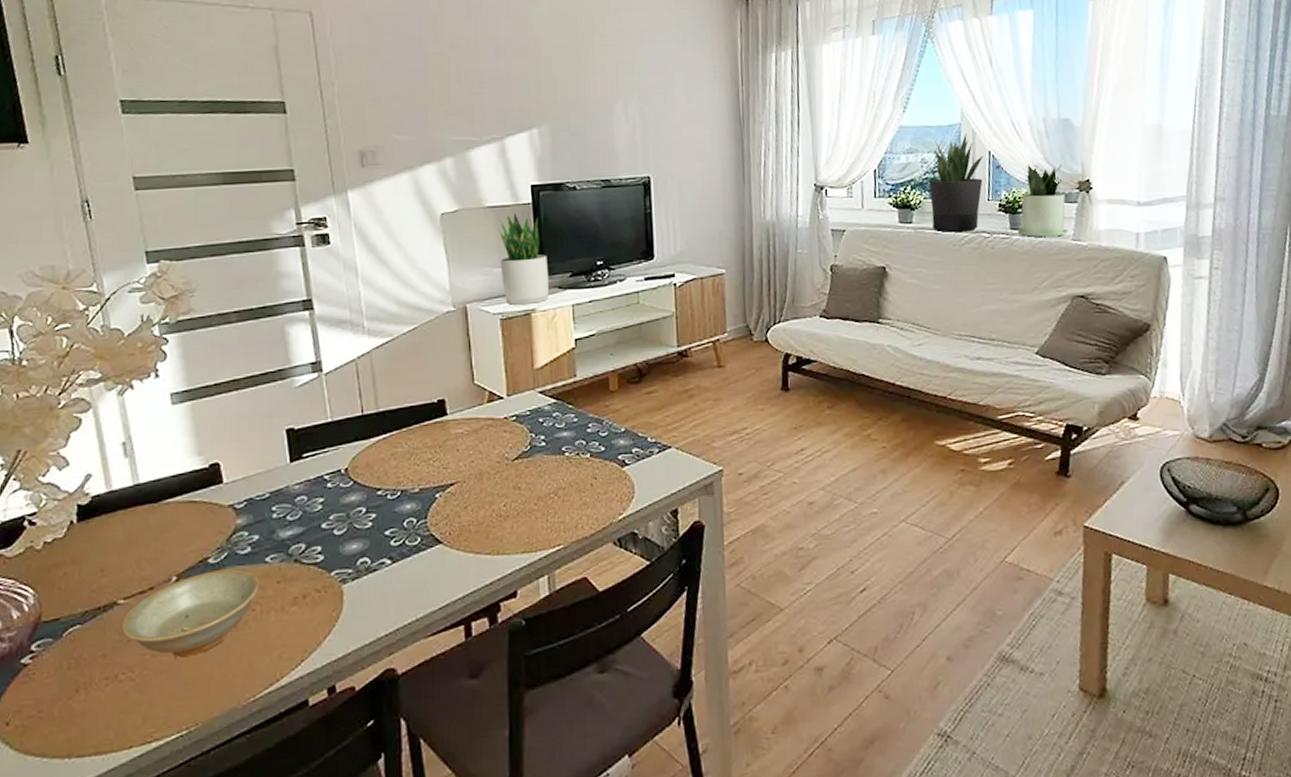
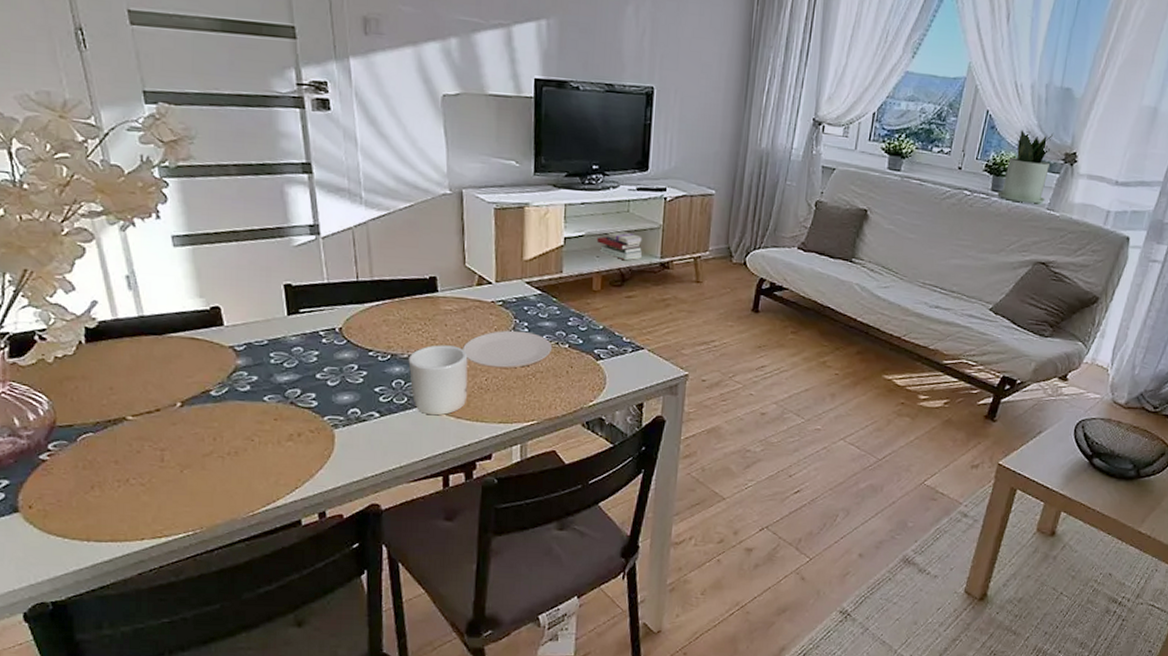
dish: present [120,569,261,658] -> none [130,402,259,472]
mug: none [420,472,486,555] -> present [408,345,469,416]
plate: none [477,445,573,491] -> present [463,330,553,369]
planter: present [499,212,550,306] -> none [498,104,545,199]
books: none [608,324,657,355] -> present [596,231,643,261]
planter: present [928,133,984,232] -> none [919,89,982,187]

